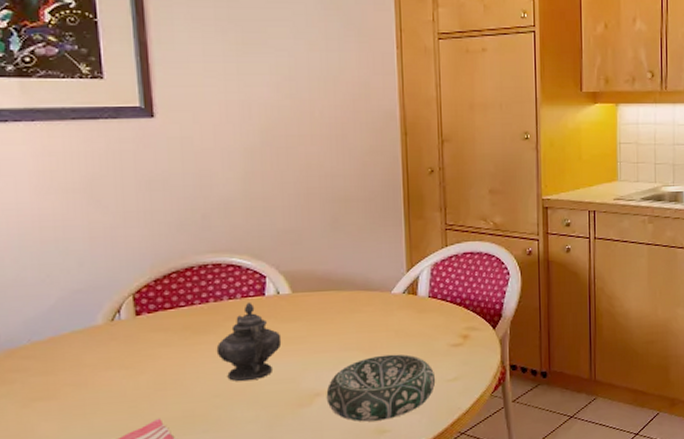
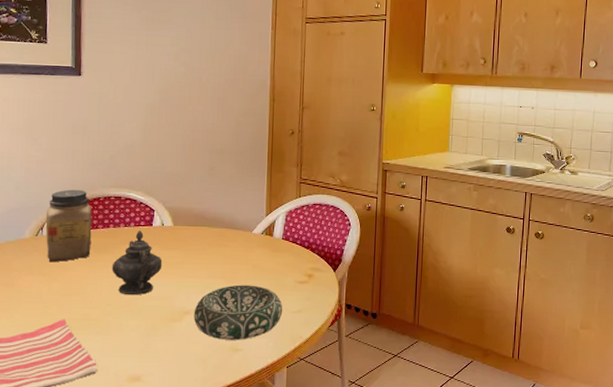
jar: none [122,259,187,352] -> present [45,189,92,263]

